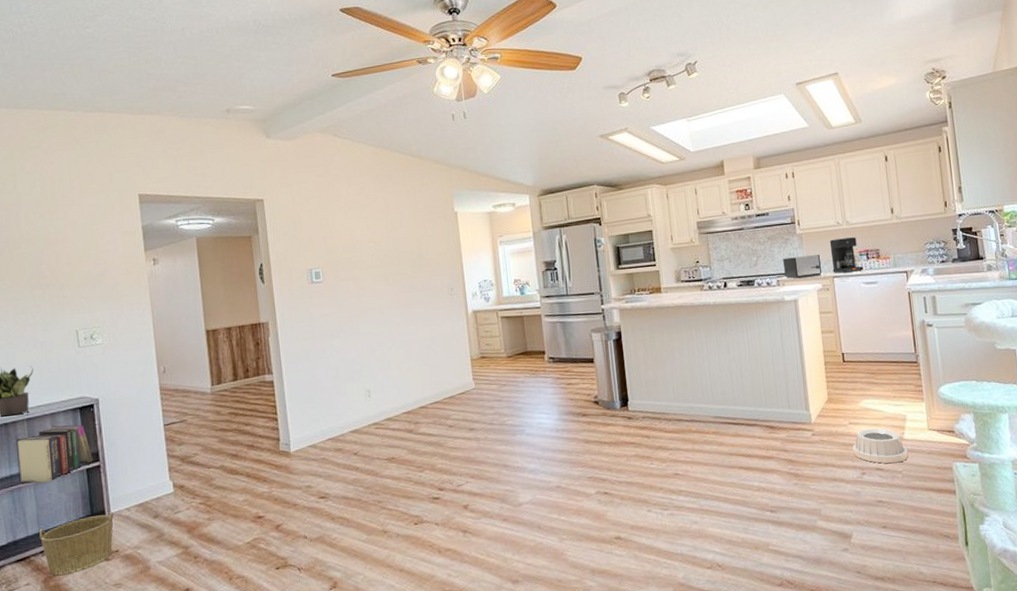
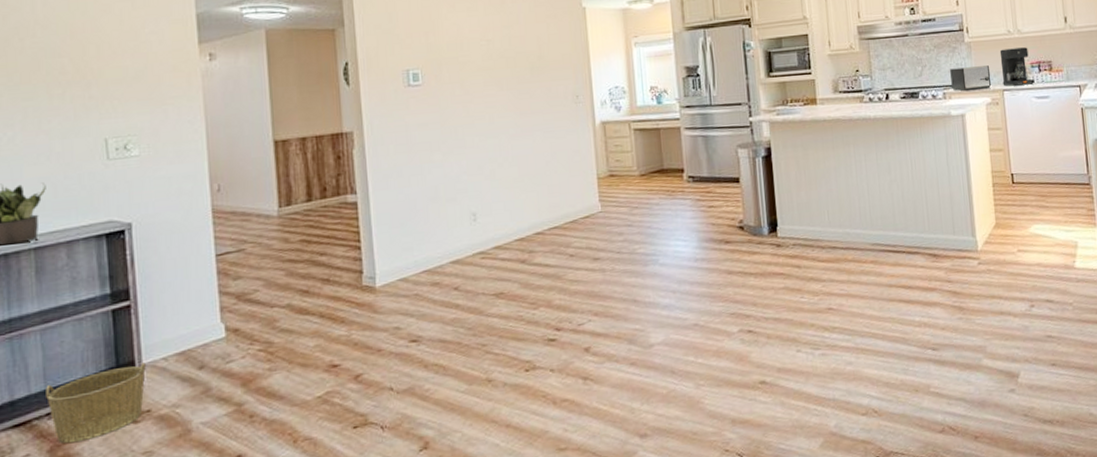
books: present [16,424,93,484] -> none [19,255,121,329]
pet bowl: present [852,428,909,464] -> none [1020,256,1080,295]

